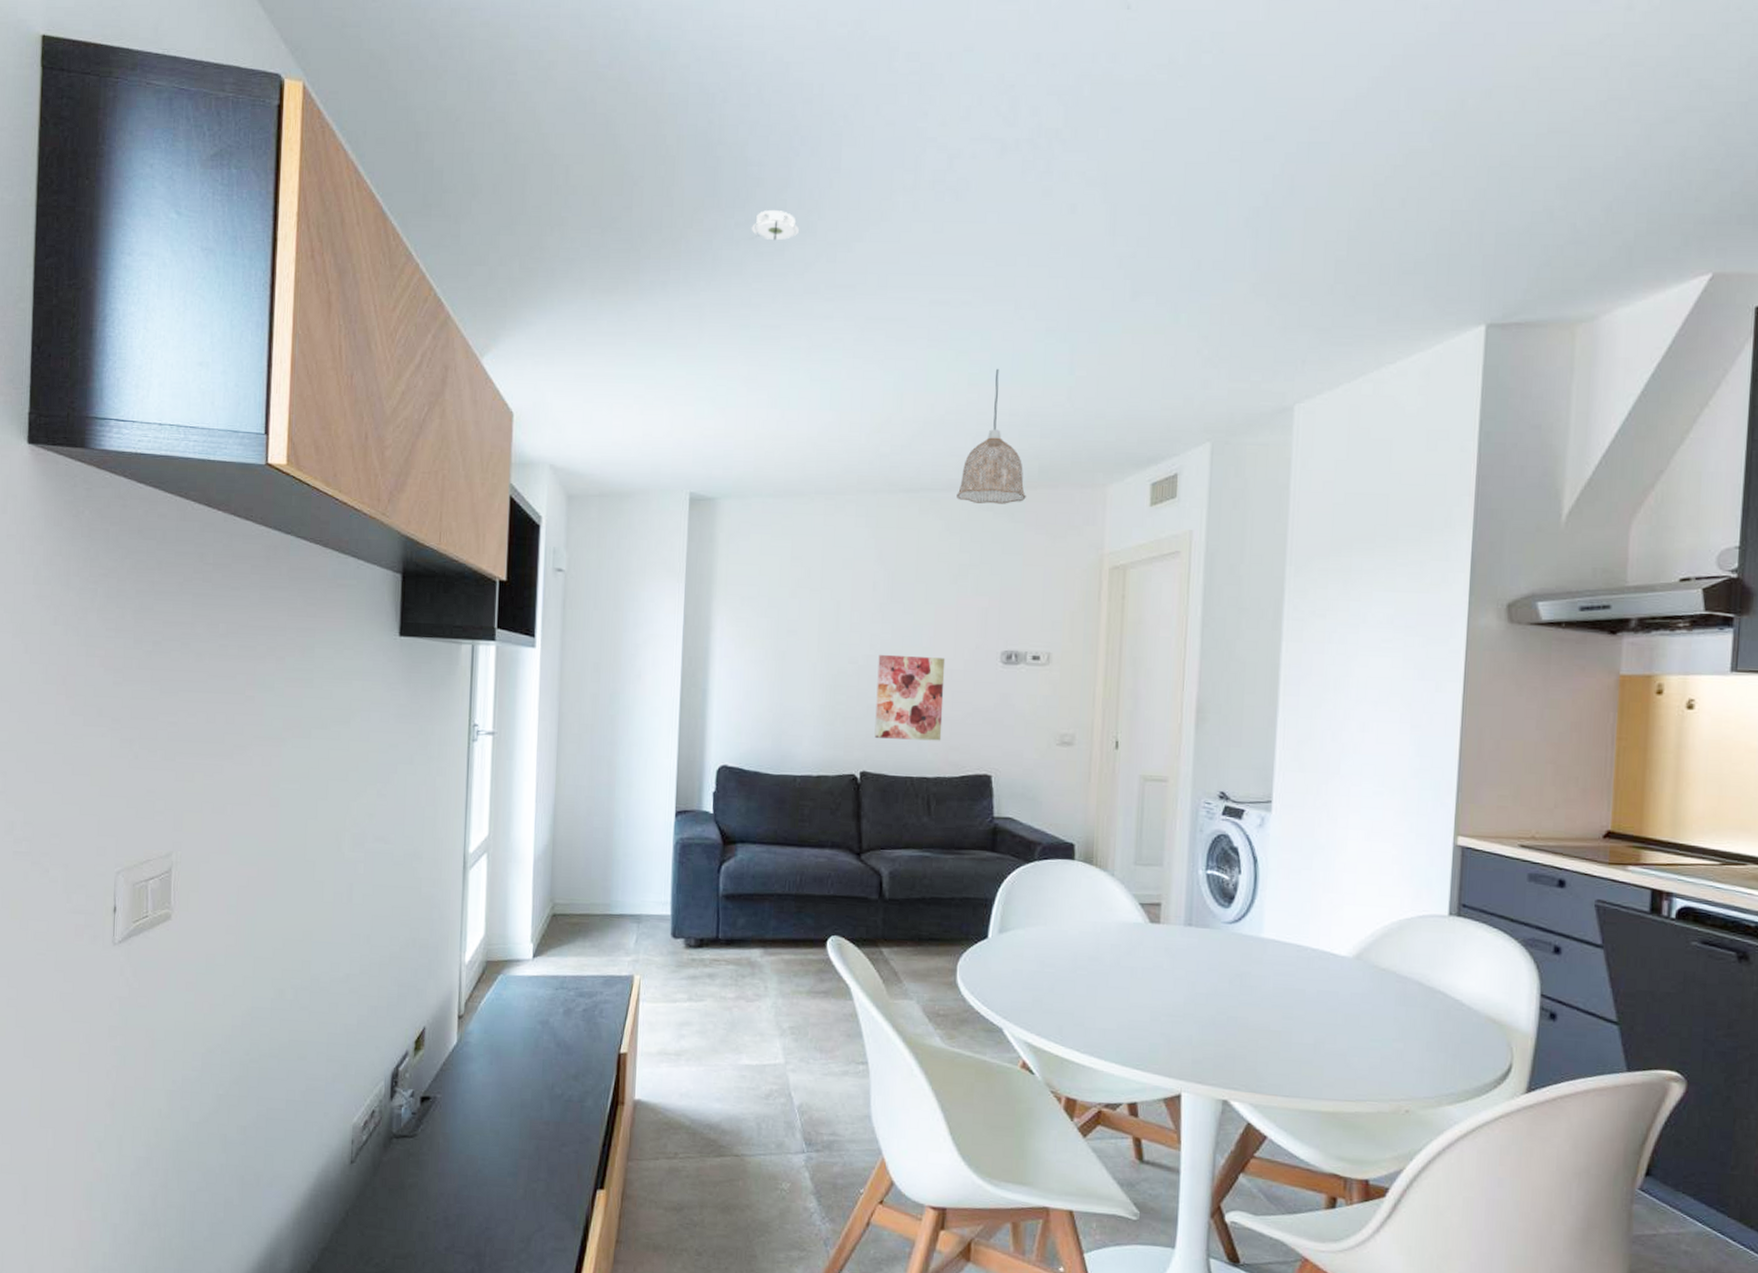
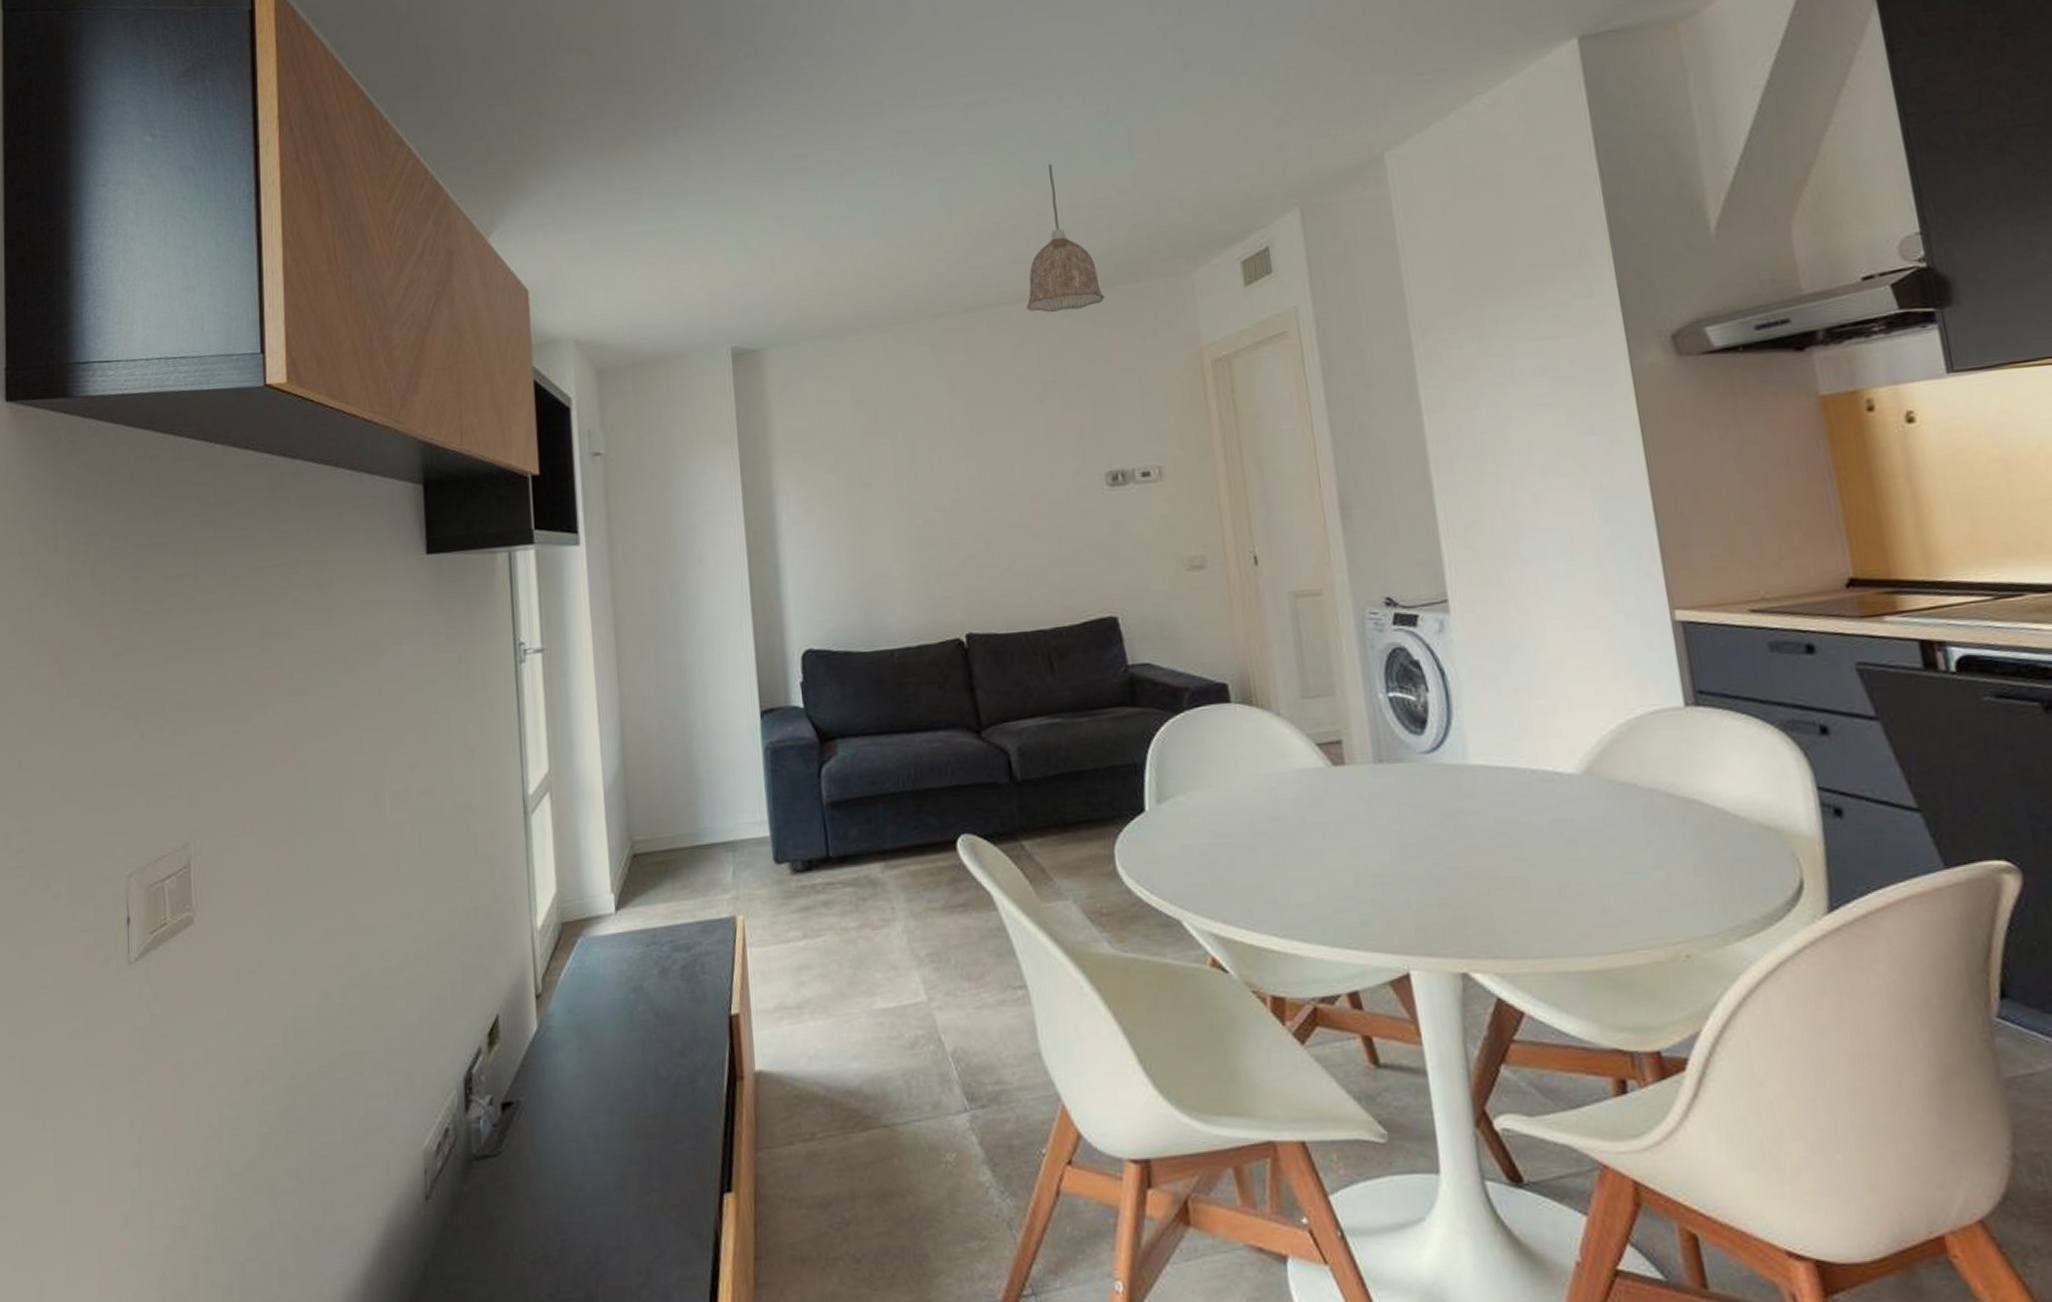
smoke detector: present [749,209,800,241] -> none [761,35,814,70]
wall art: present [874,654,946,741] -> none [967,490,1053,592]

